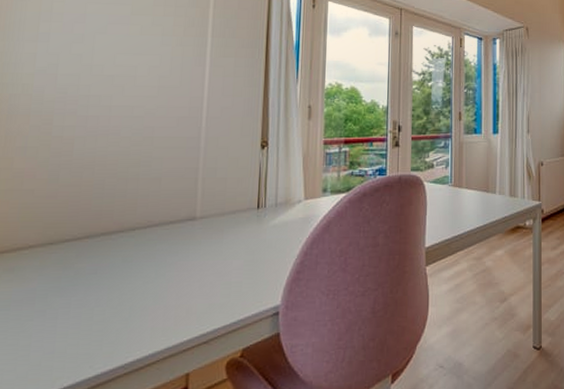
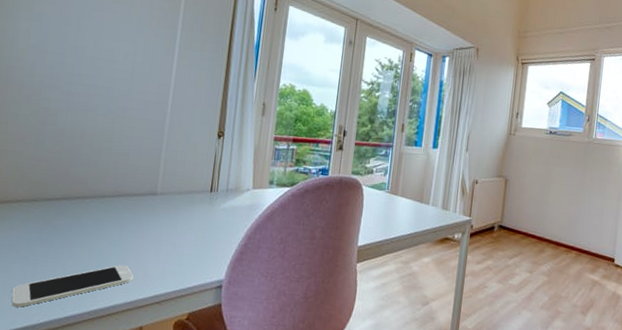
smartphone: none [26,304,176,373] -> present [11,264,134,307]

